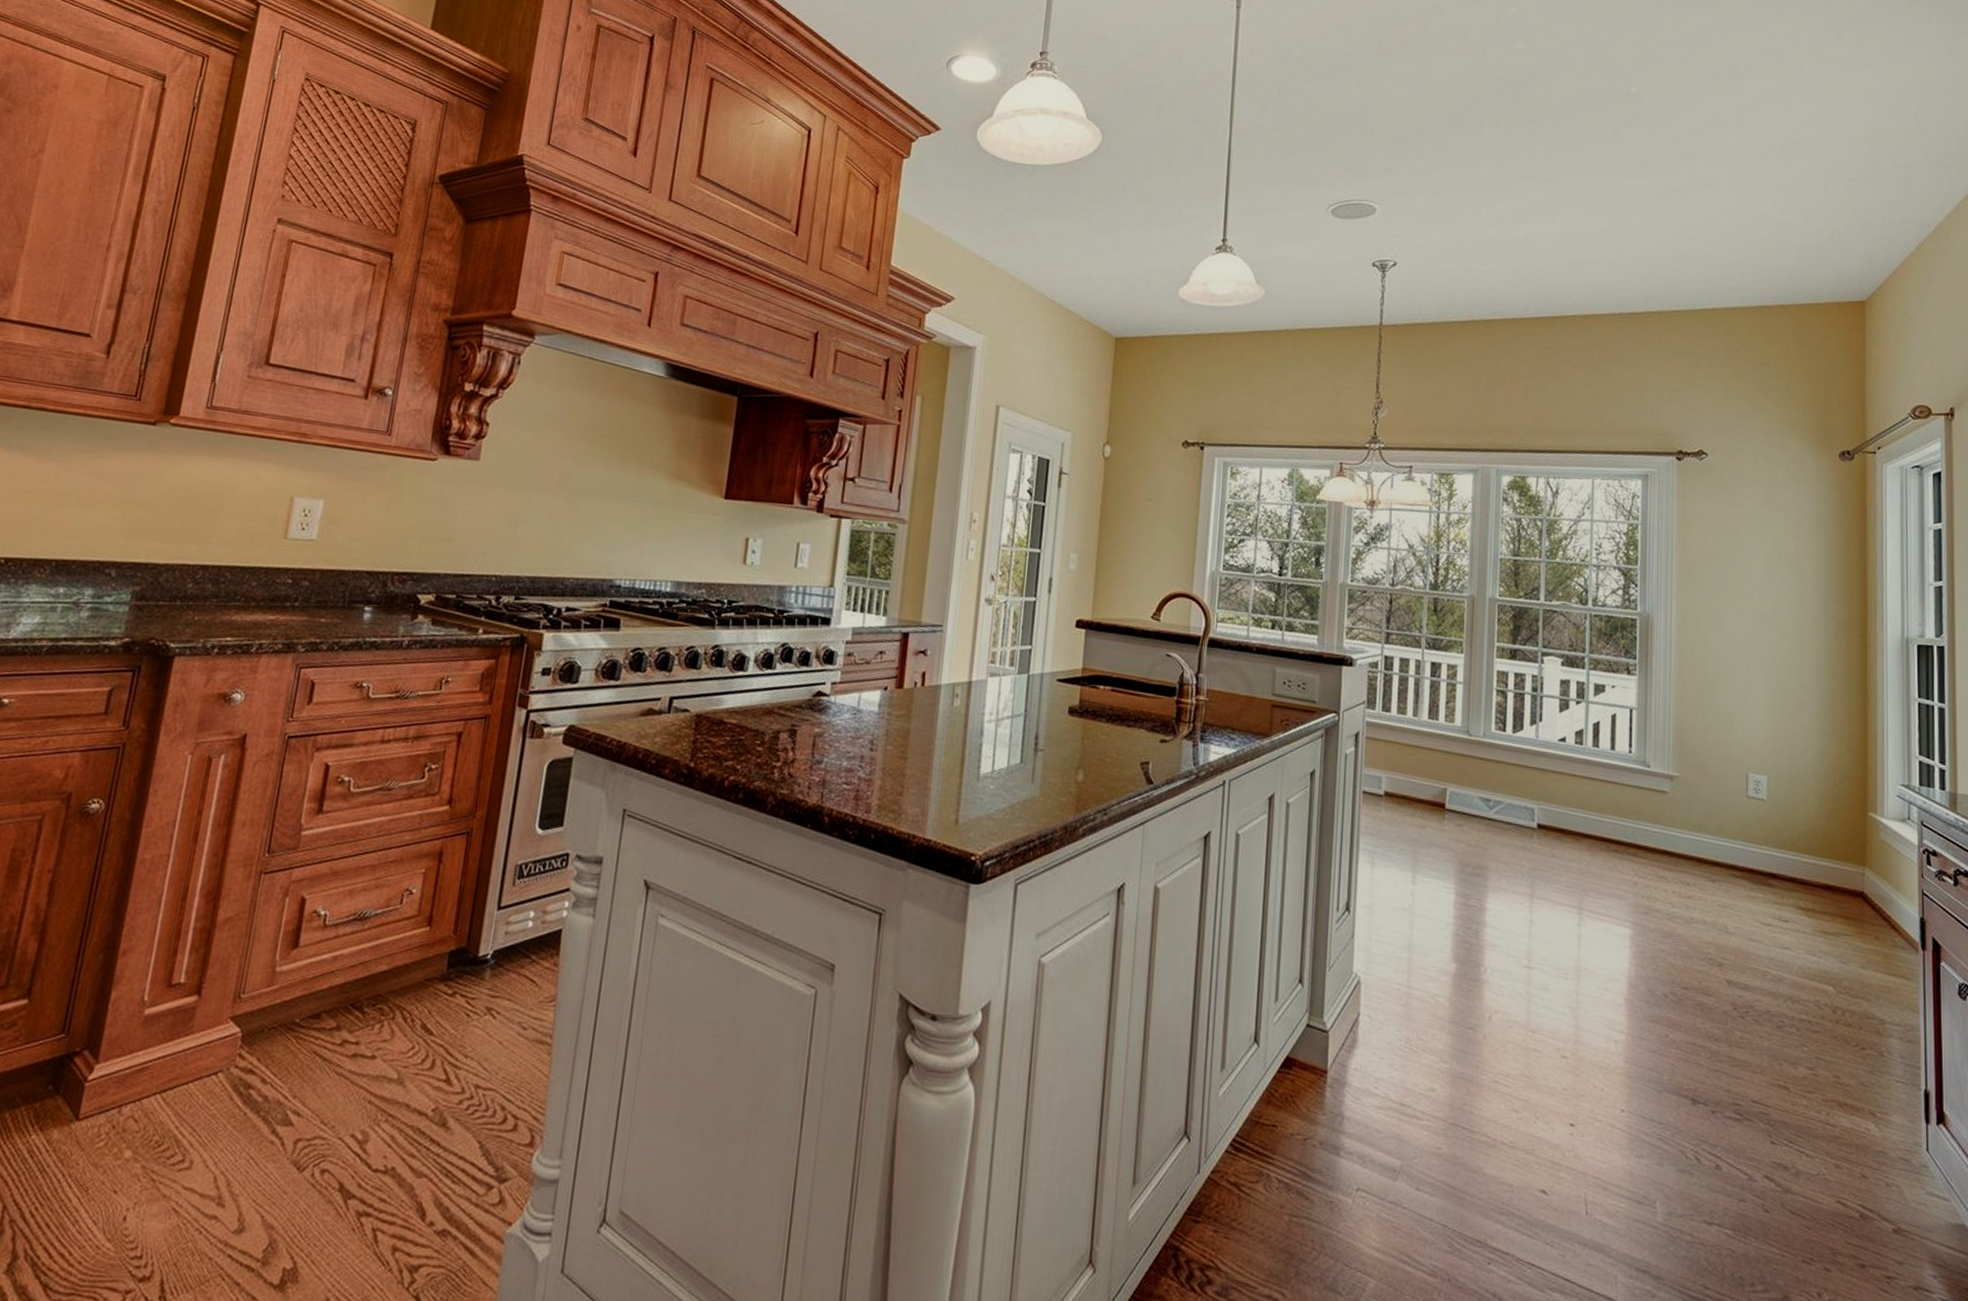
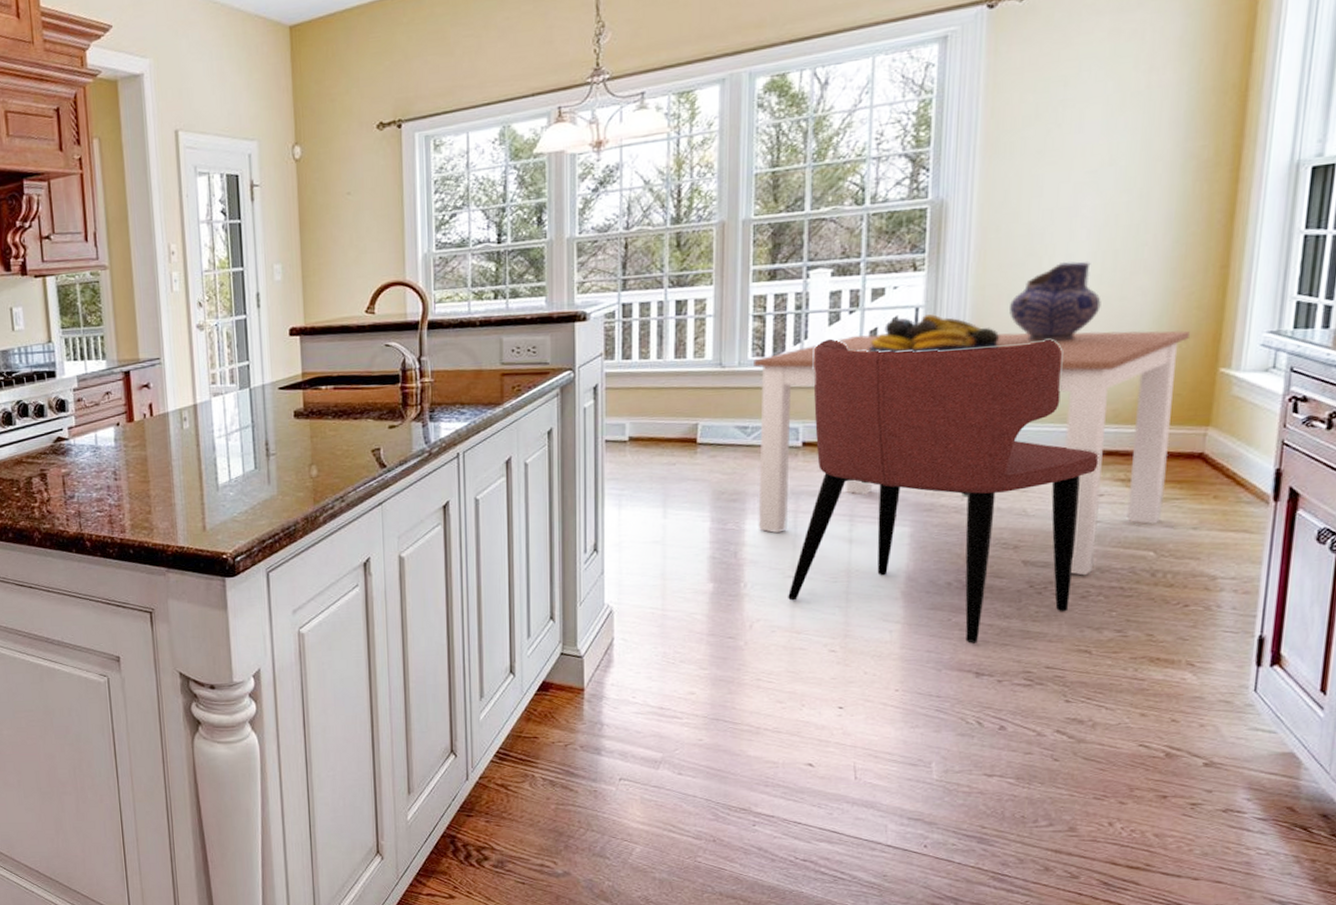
dining table: none [1496,725,1843,1004] -> present [754,330,1190,576]
dining chair: none [1524,724,1783,1066] -> present [788,338,1099,644]
fruit bowl: none [1592,715,1698,761] -> present [868,313,1000,353]
pottery: none [1705,689,1775,765] -> present [1010,260,1101,342]

